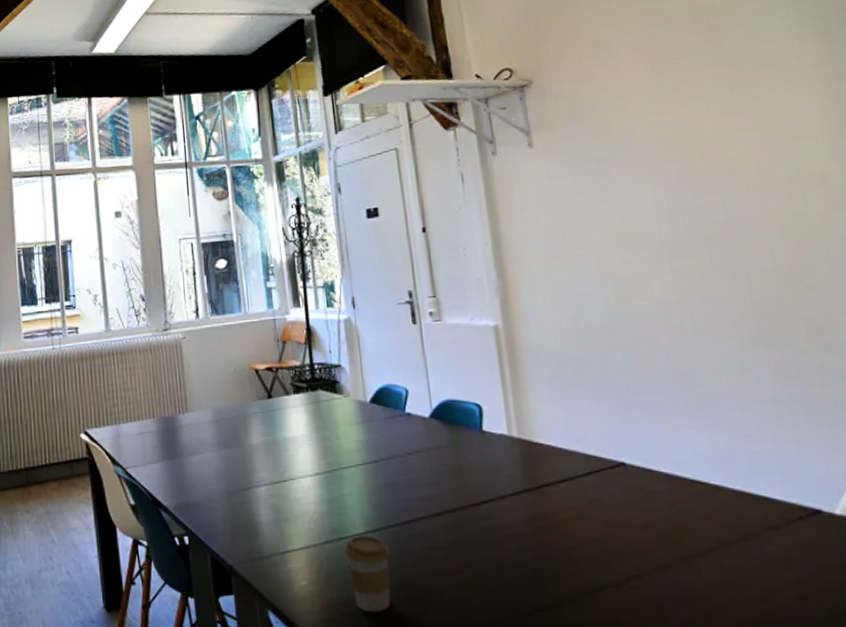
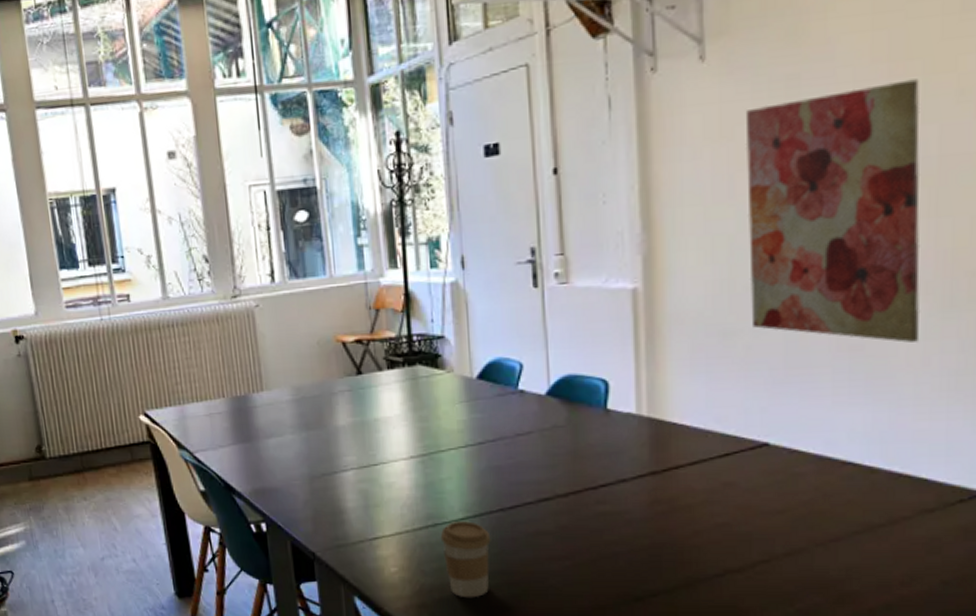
wall art: none [568,162,737,373] -> present [745,79,921,343]

